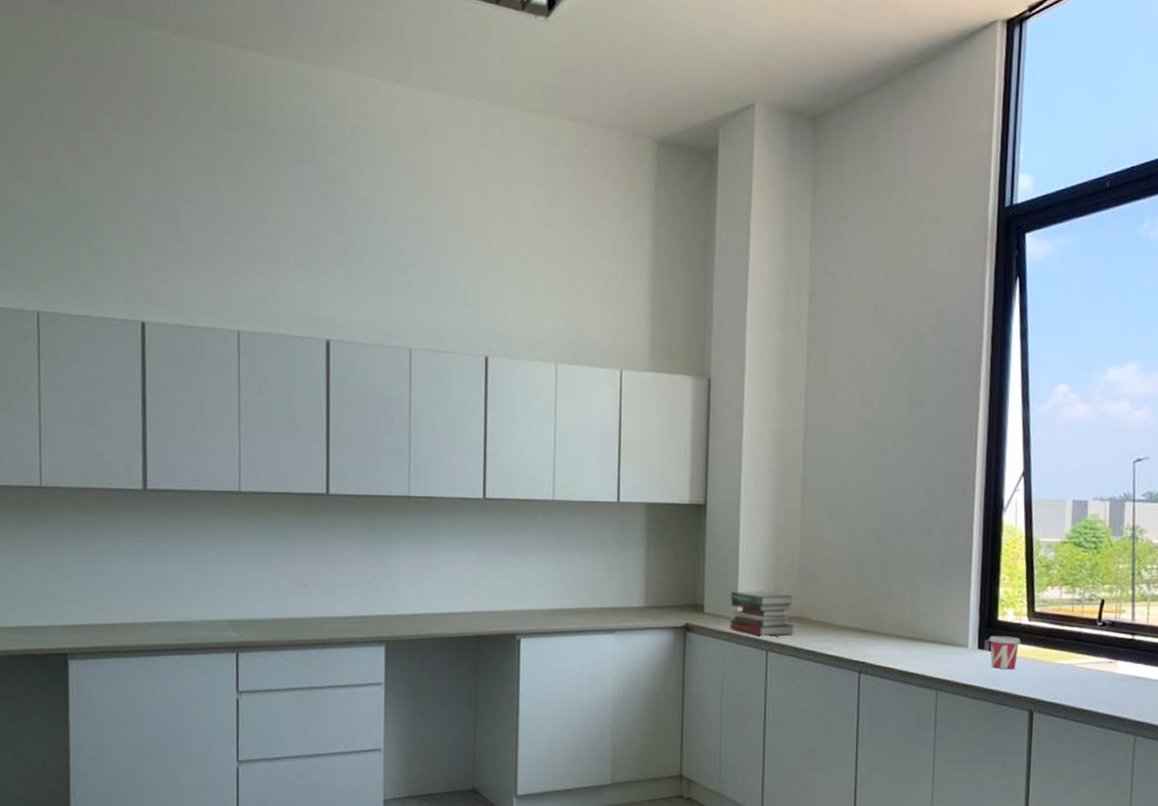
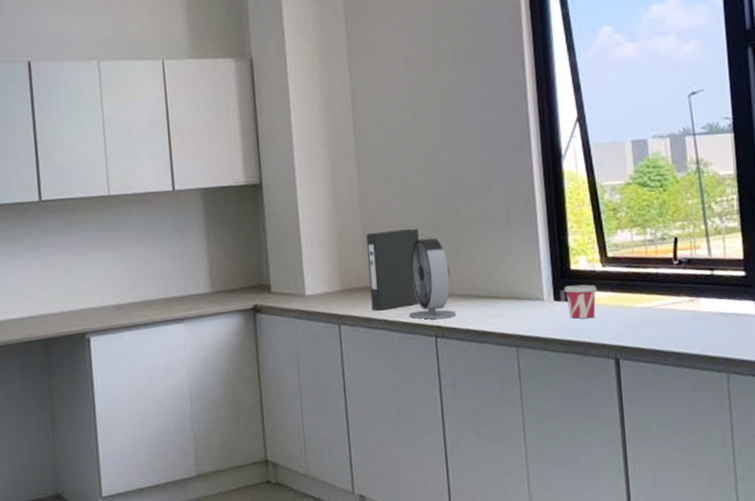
books: present [730,591,794,636] -> none [296,264,364,311]
binder: none [800,564,855,642] -> present [366,228,420,311]
desk fan: none [835,575,882,655] -> present [408,237,456,320]

